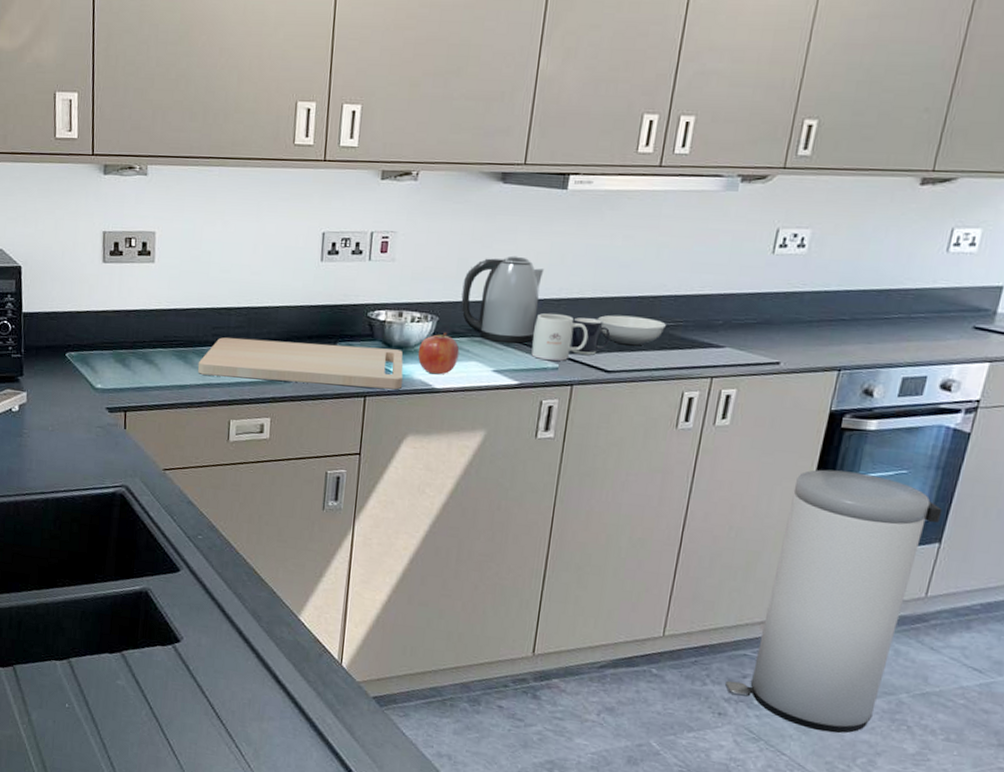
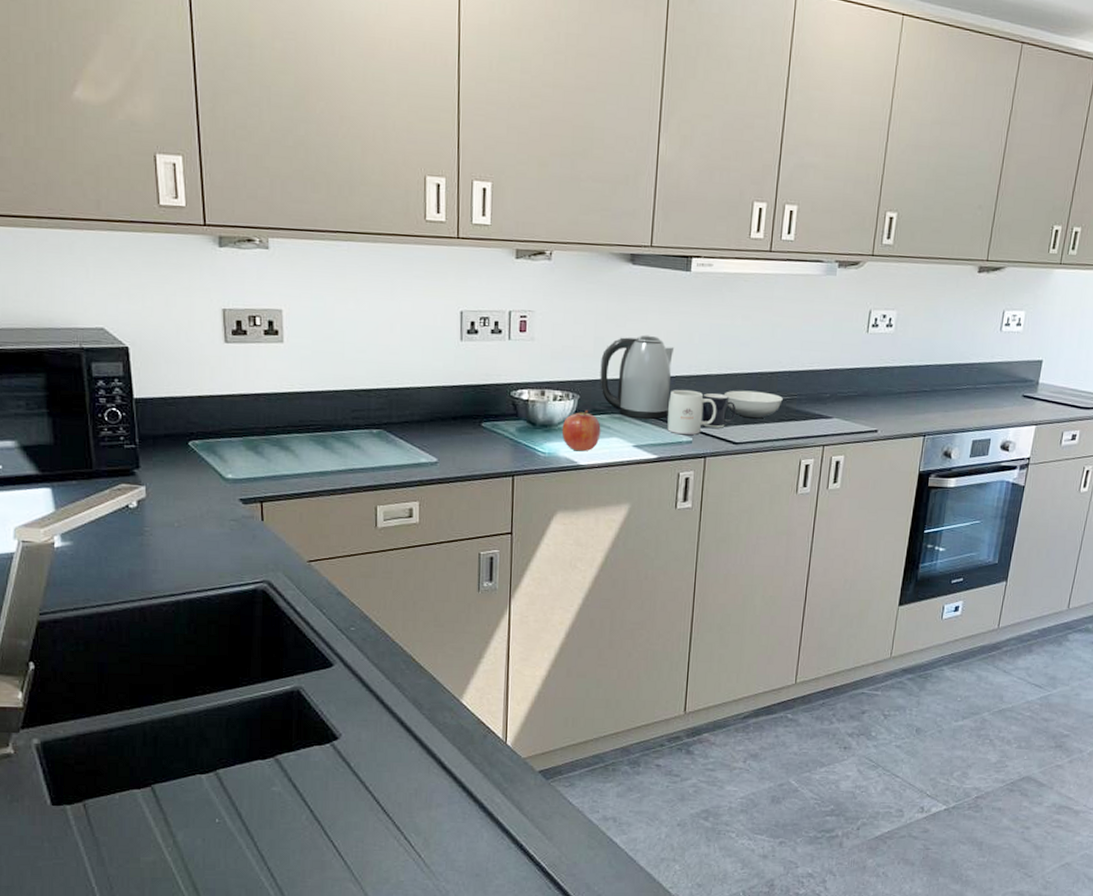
cutting board: present [197,337,403,390] -> none [338,420,549,468]
pedal bin: present [724,469,943,733] -> none [847,523,1007,753]

